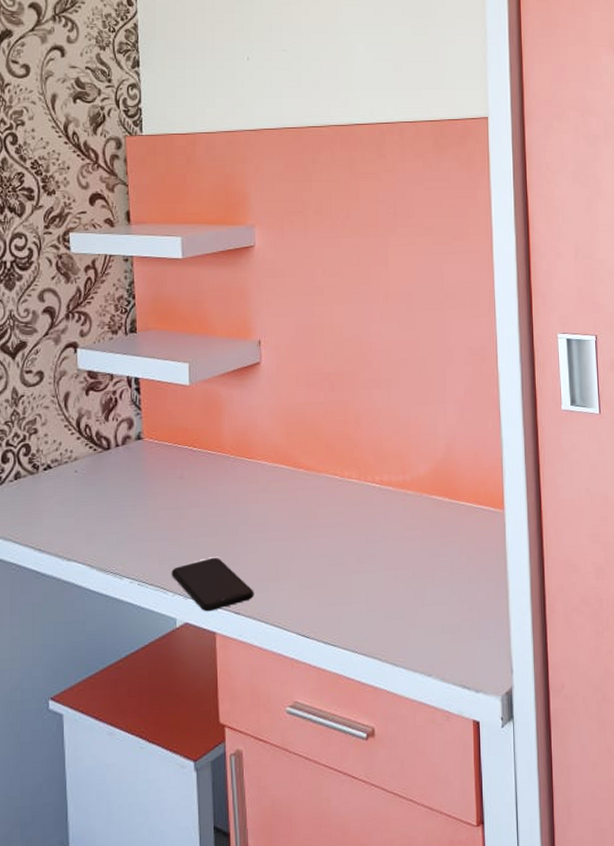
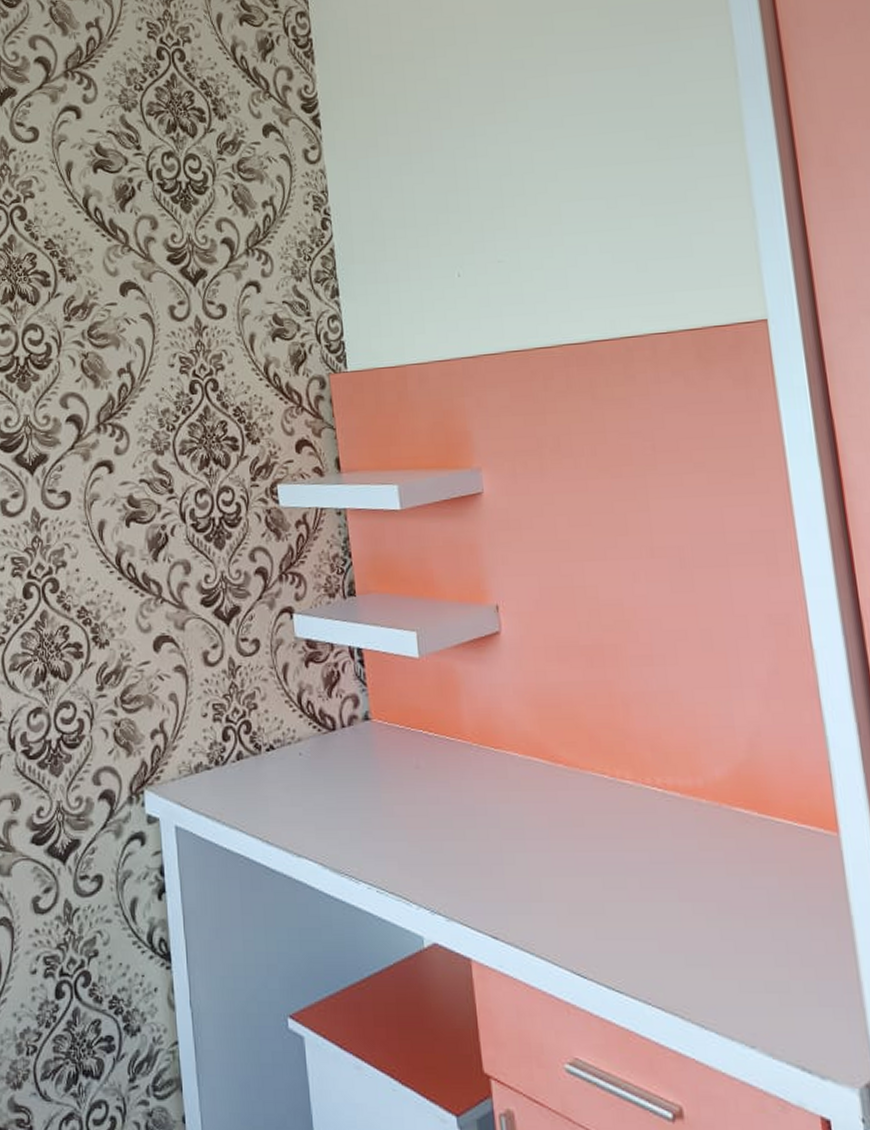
smartphone: present [171,557,254,612] -> none [413,866,514,932]

